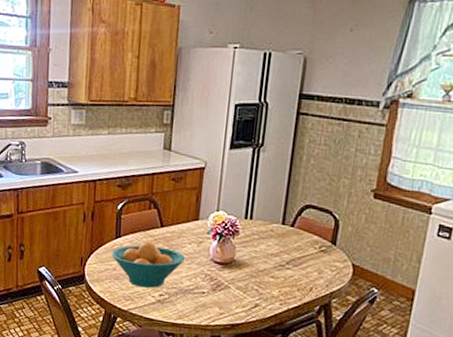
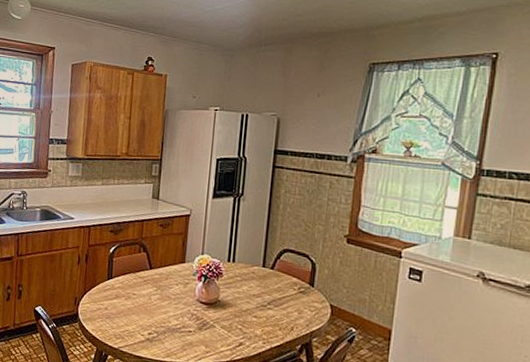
fruit bowl: present [111,241,185,288] -> none [103,282,173,327]

